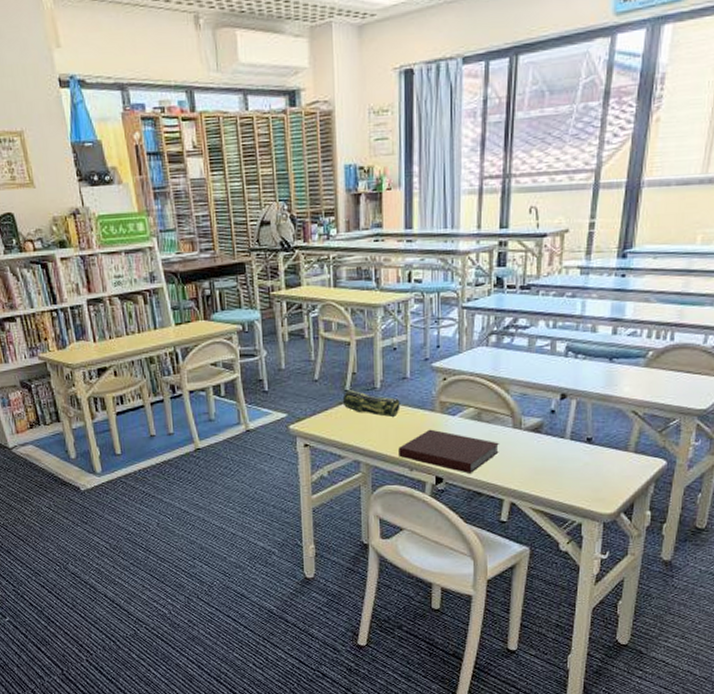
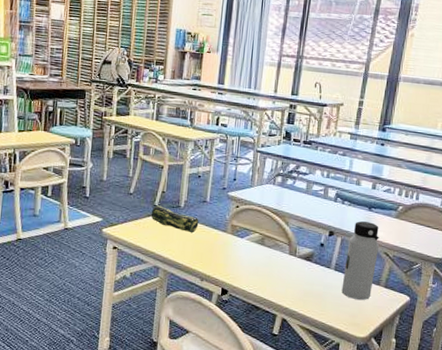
notebook: present [398,429,500,473] -> none [192,247,278,289]
water bottle: none [580,376,625,471] -> present [341,221,379,300]

